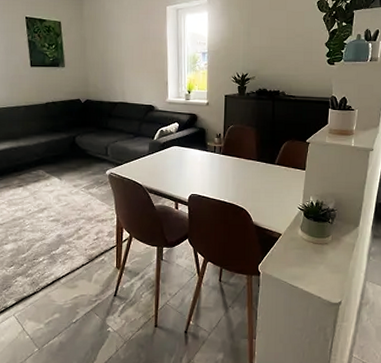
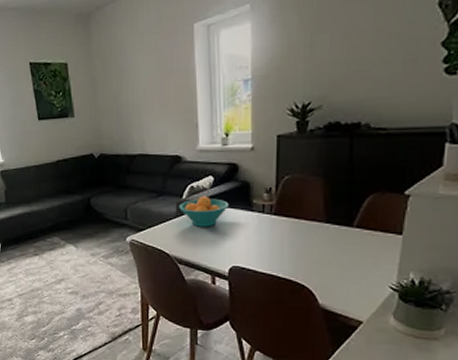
fruit bowl: none [151,138,190,163] -> present [179,196,229,227]

